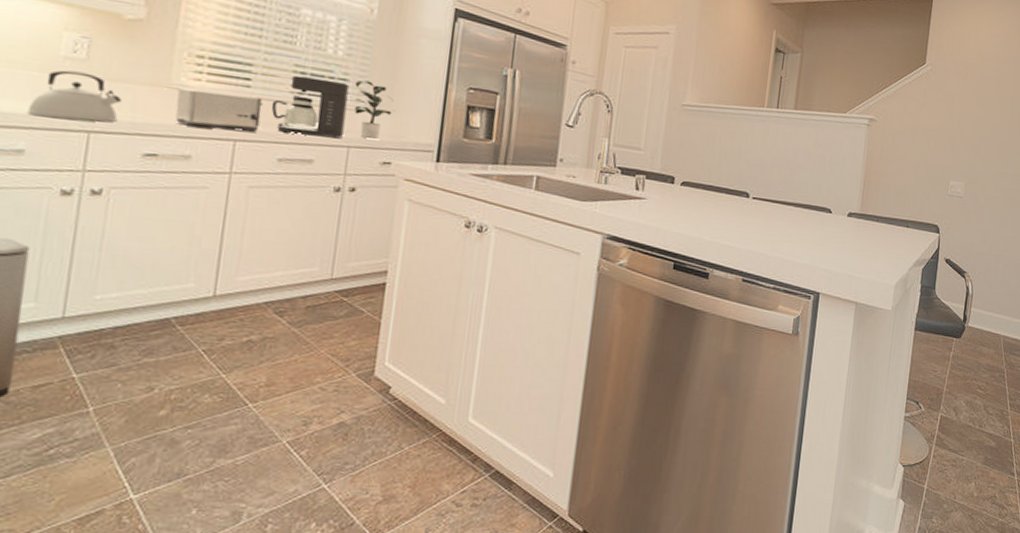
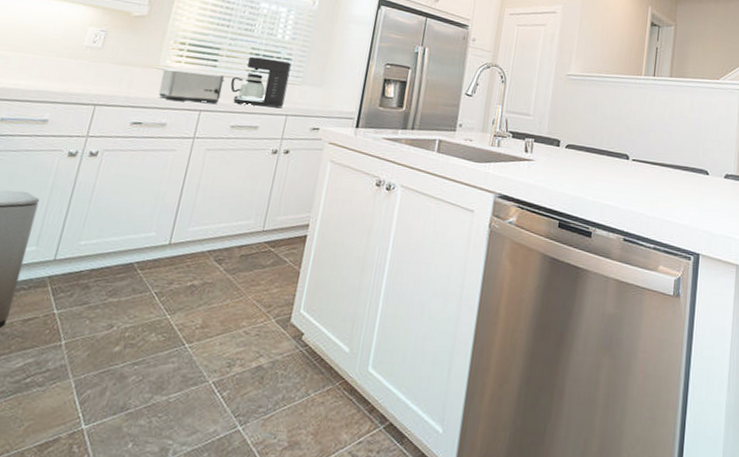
kettle: present [27,70,121,123] -> none [54,56,122,97]
potted plant: present [355,80,394,140] -> none [294,59,326,109]

